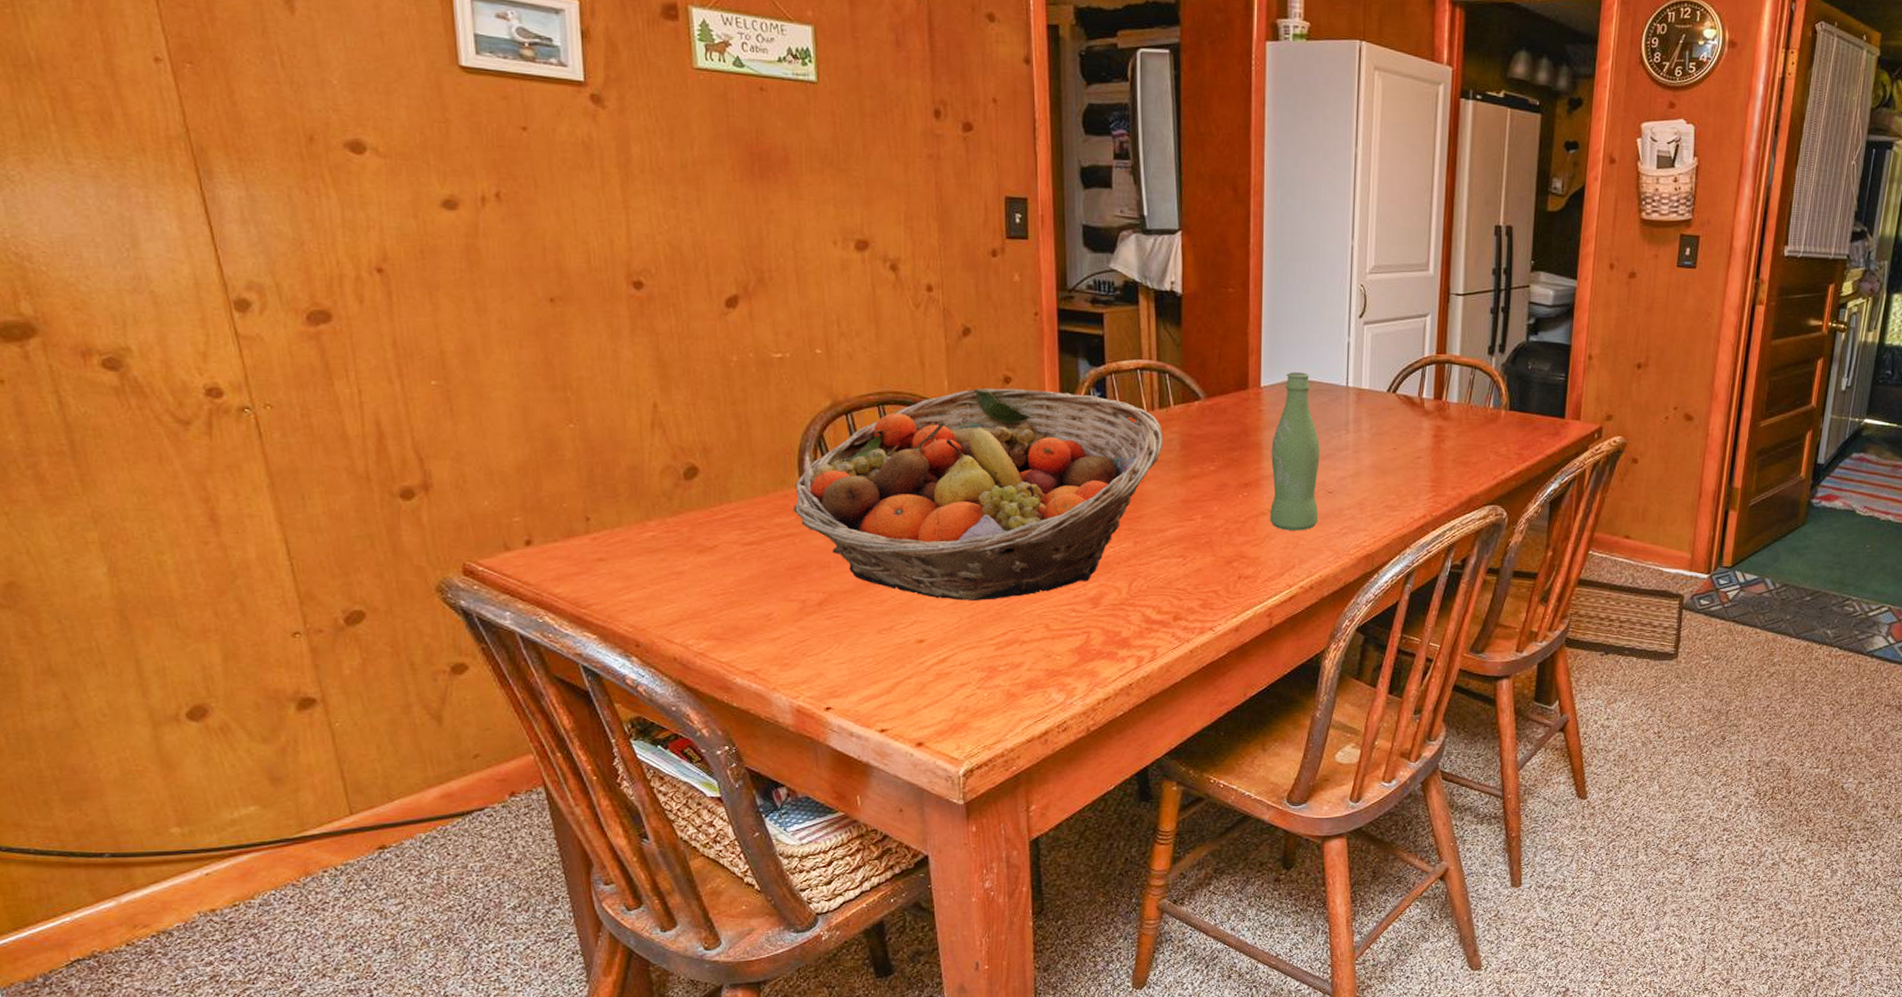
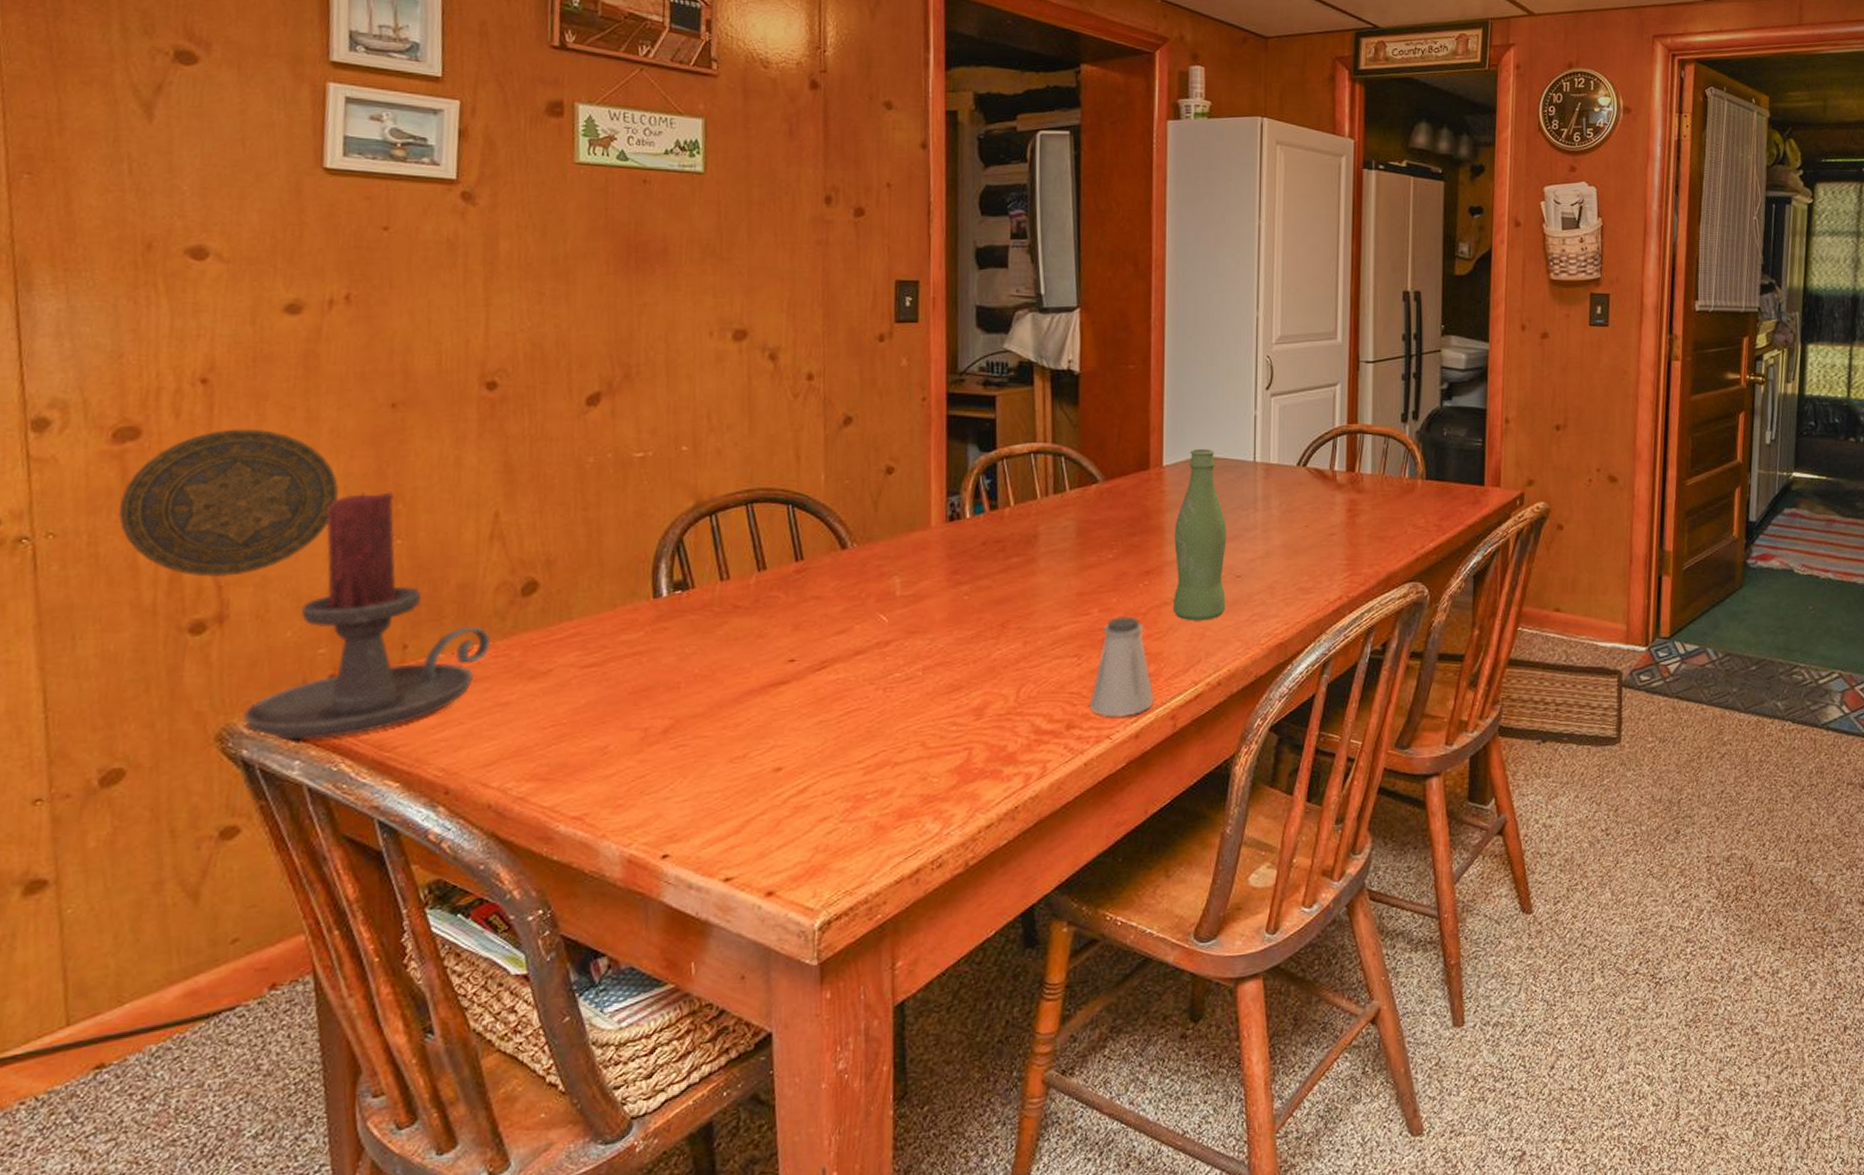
decorative plate: none [324,316,514,450] -> present [119,428,339,577]
candle holder: none [456,379,662,595] -> present [242,492,491,741]
fruit basket: present [794,387,1162,601] -> none [643,479,1057,719]
saltshaker: none [1194,522,1252,612] -> present [1090,615,1154,717]

